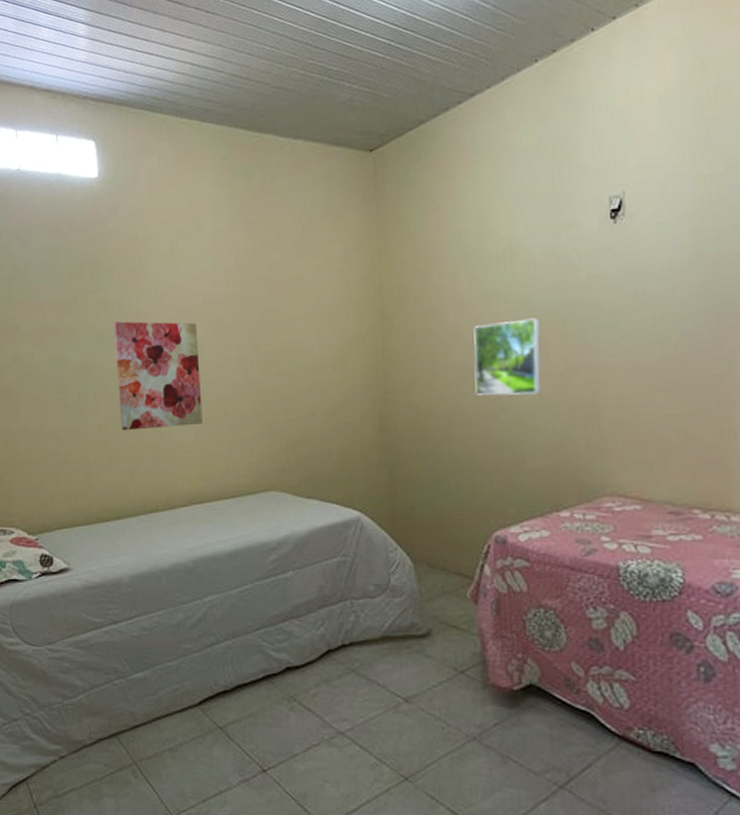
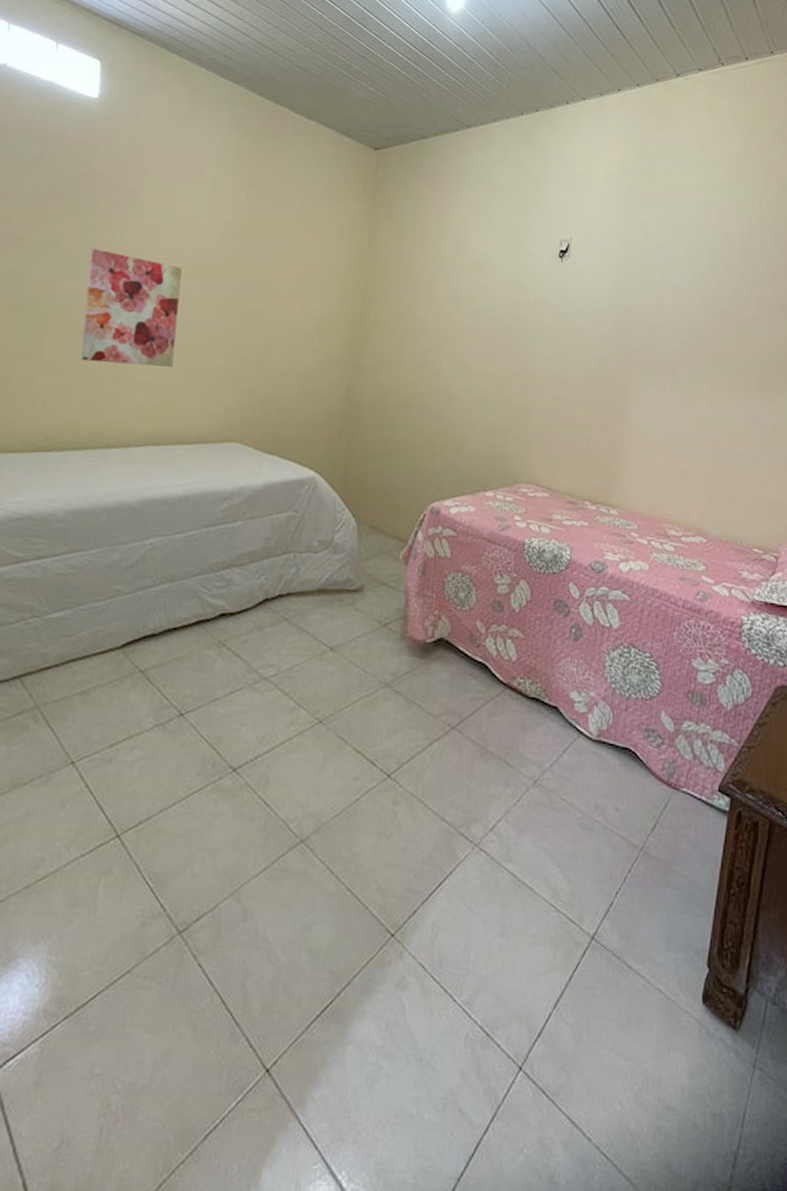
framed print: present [473,318,541,396] -> none [433,323,494,390]

